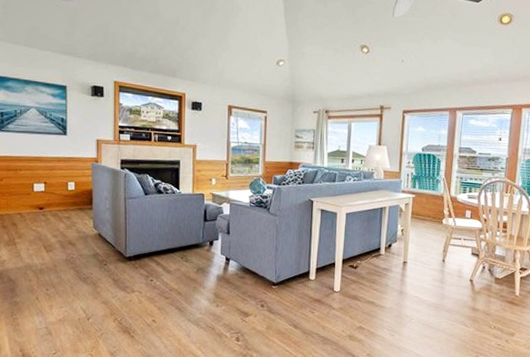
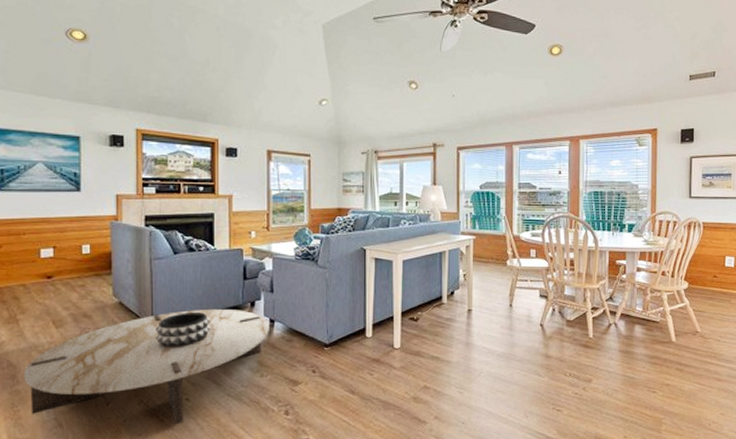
coffee table: none [21,244,225,341] -> present [24,308,269,424]
decorative bowl: none [128,246,175,277] -> present [155,313,210,349]

